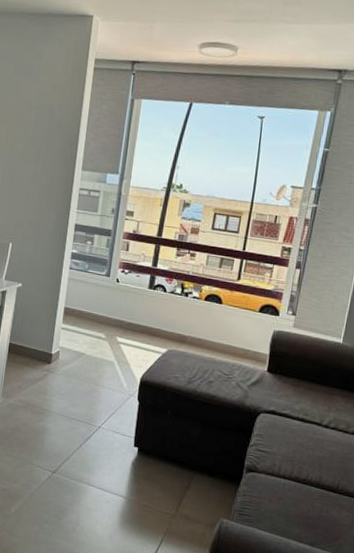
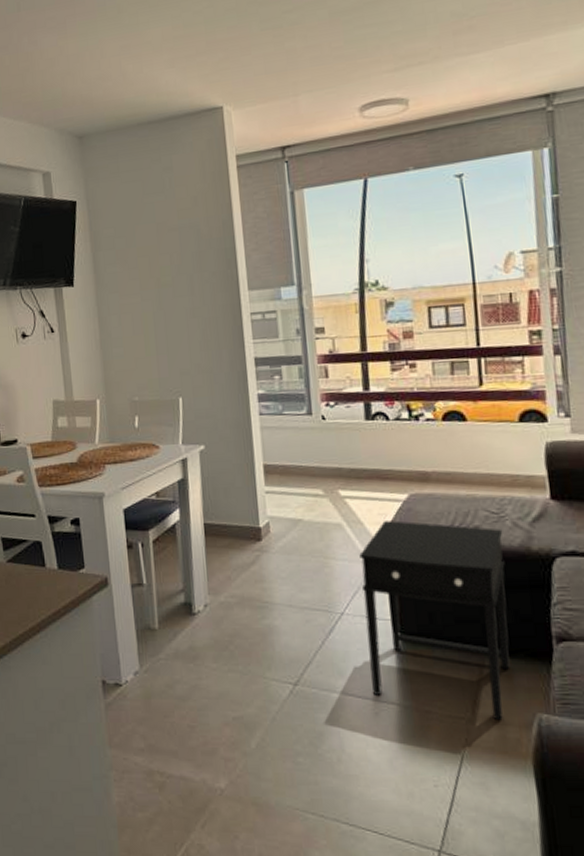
side table: none [108,365,229,519] -> present [359,520,510,721]

